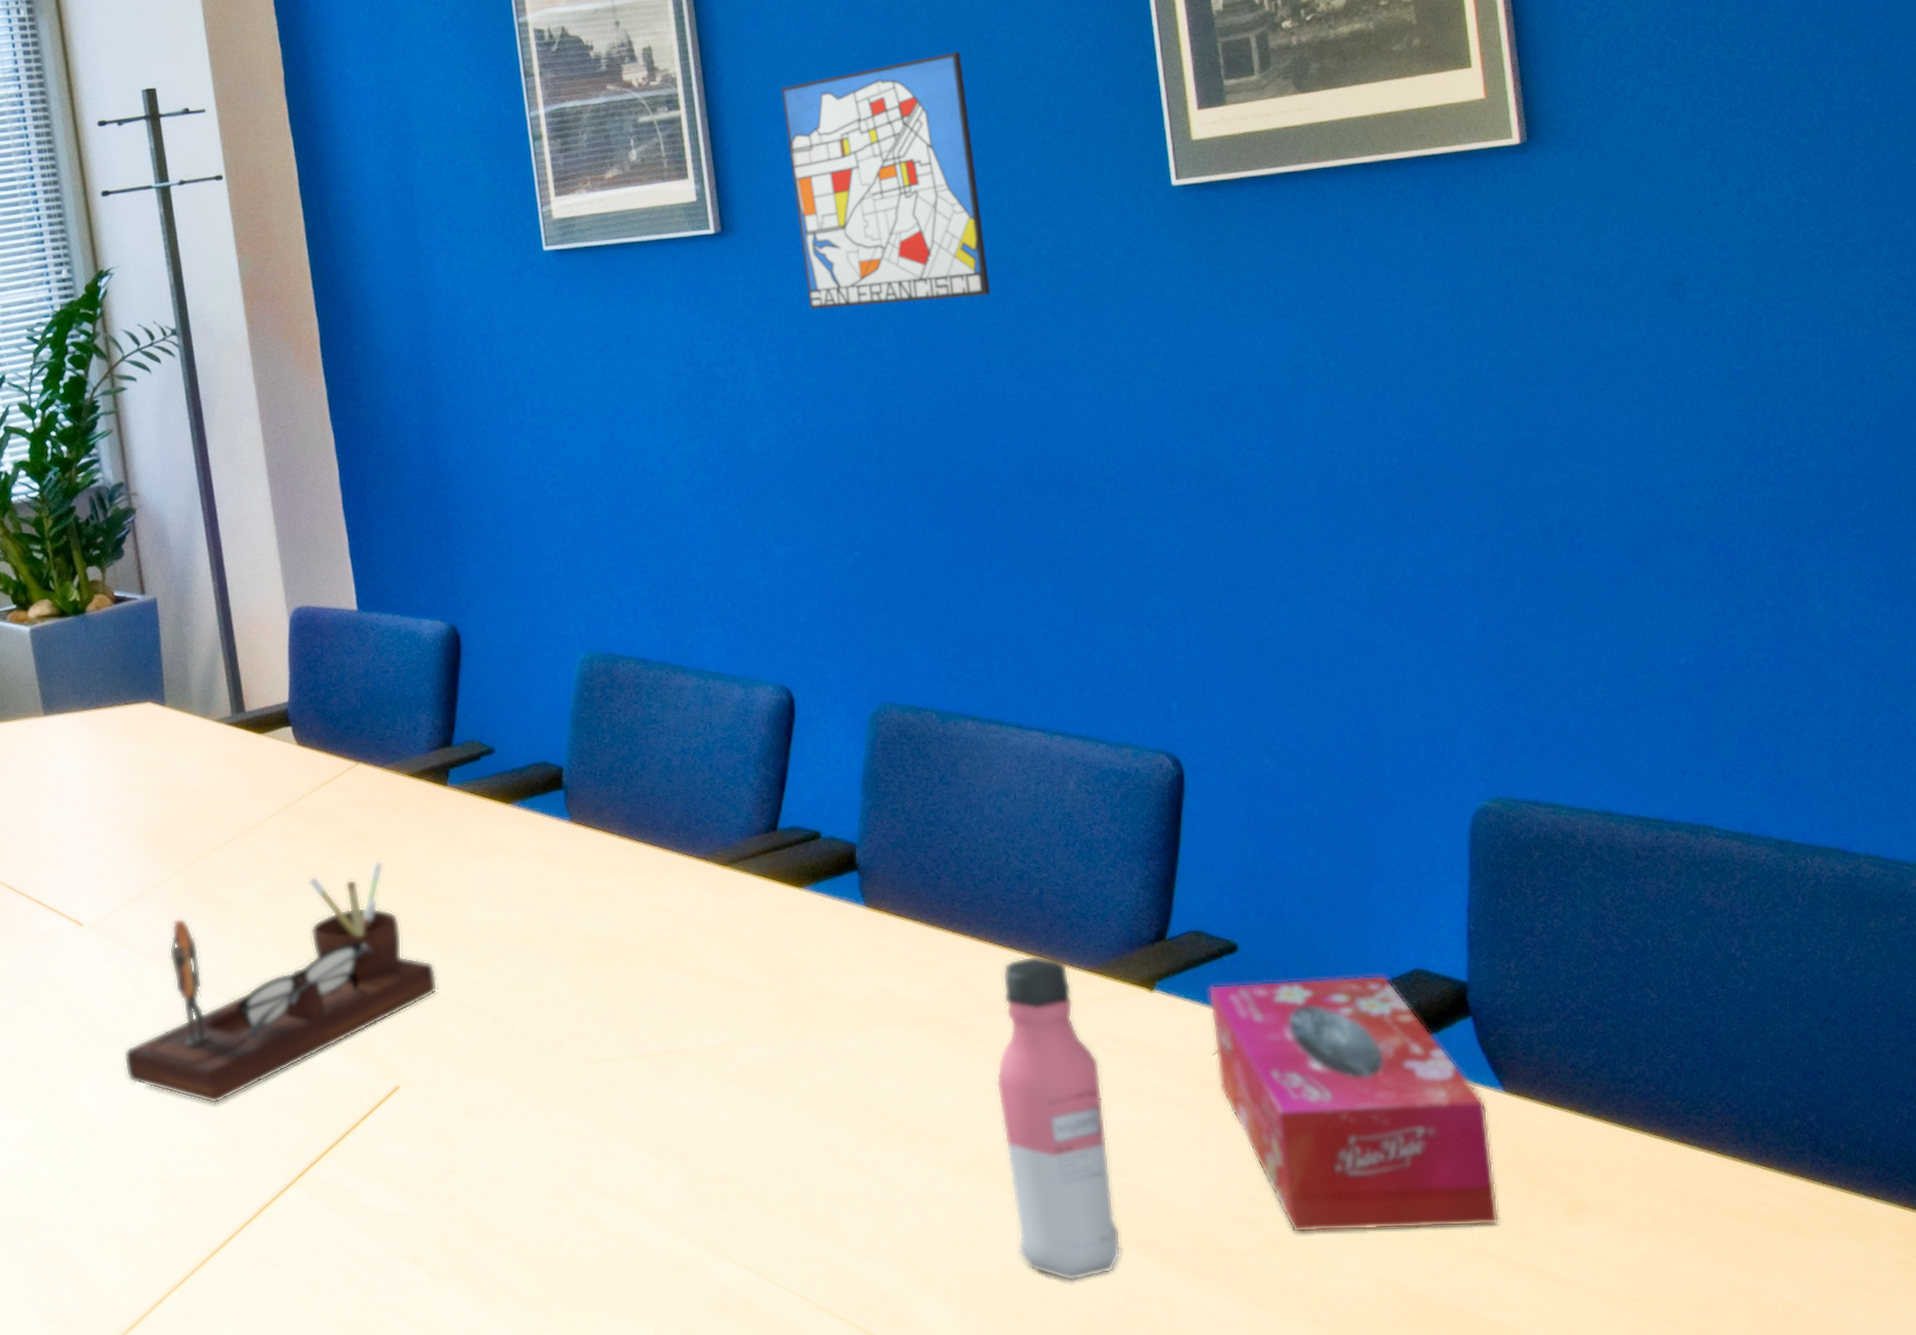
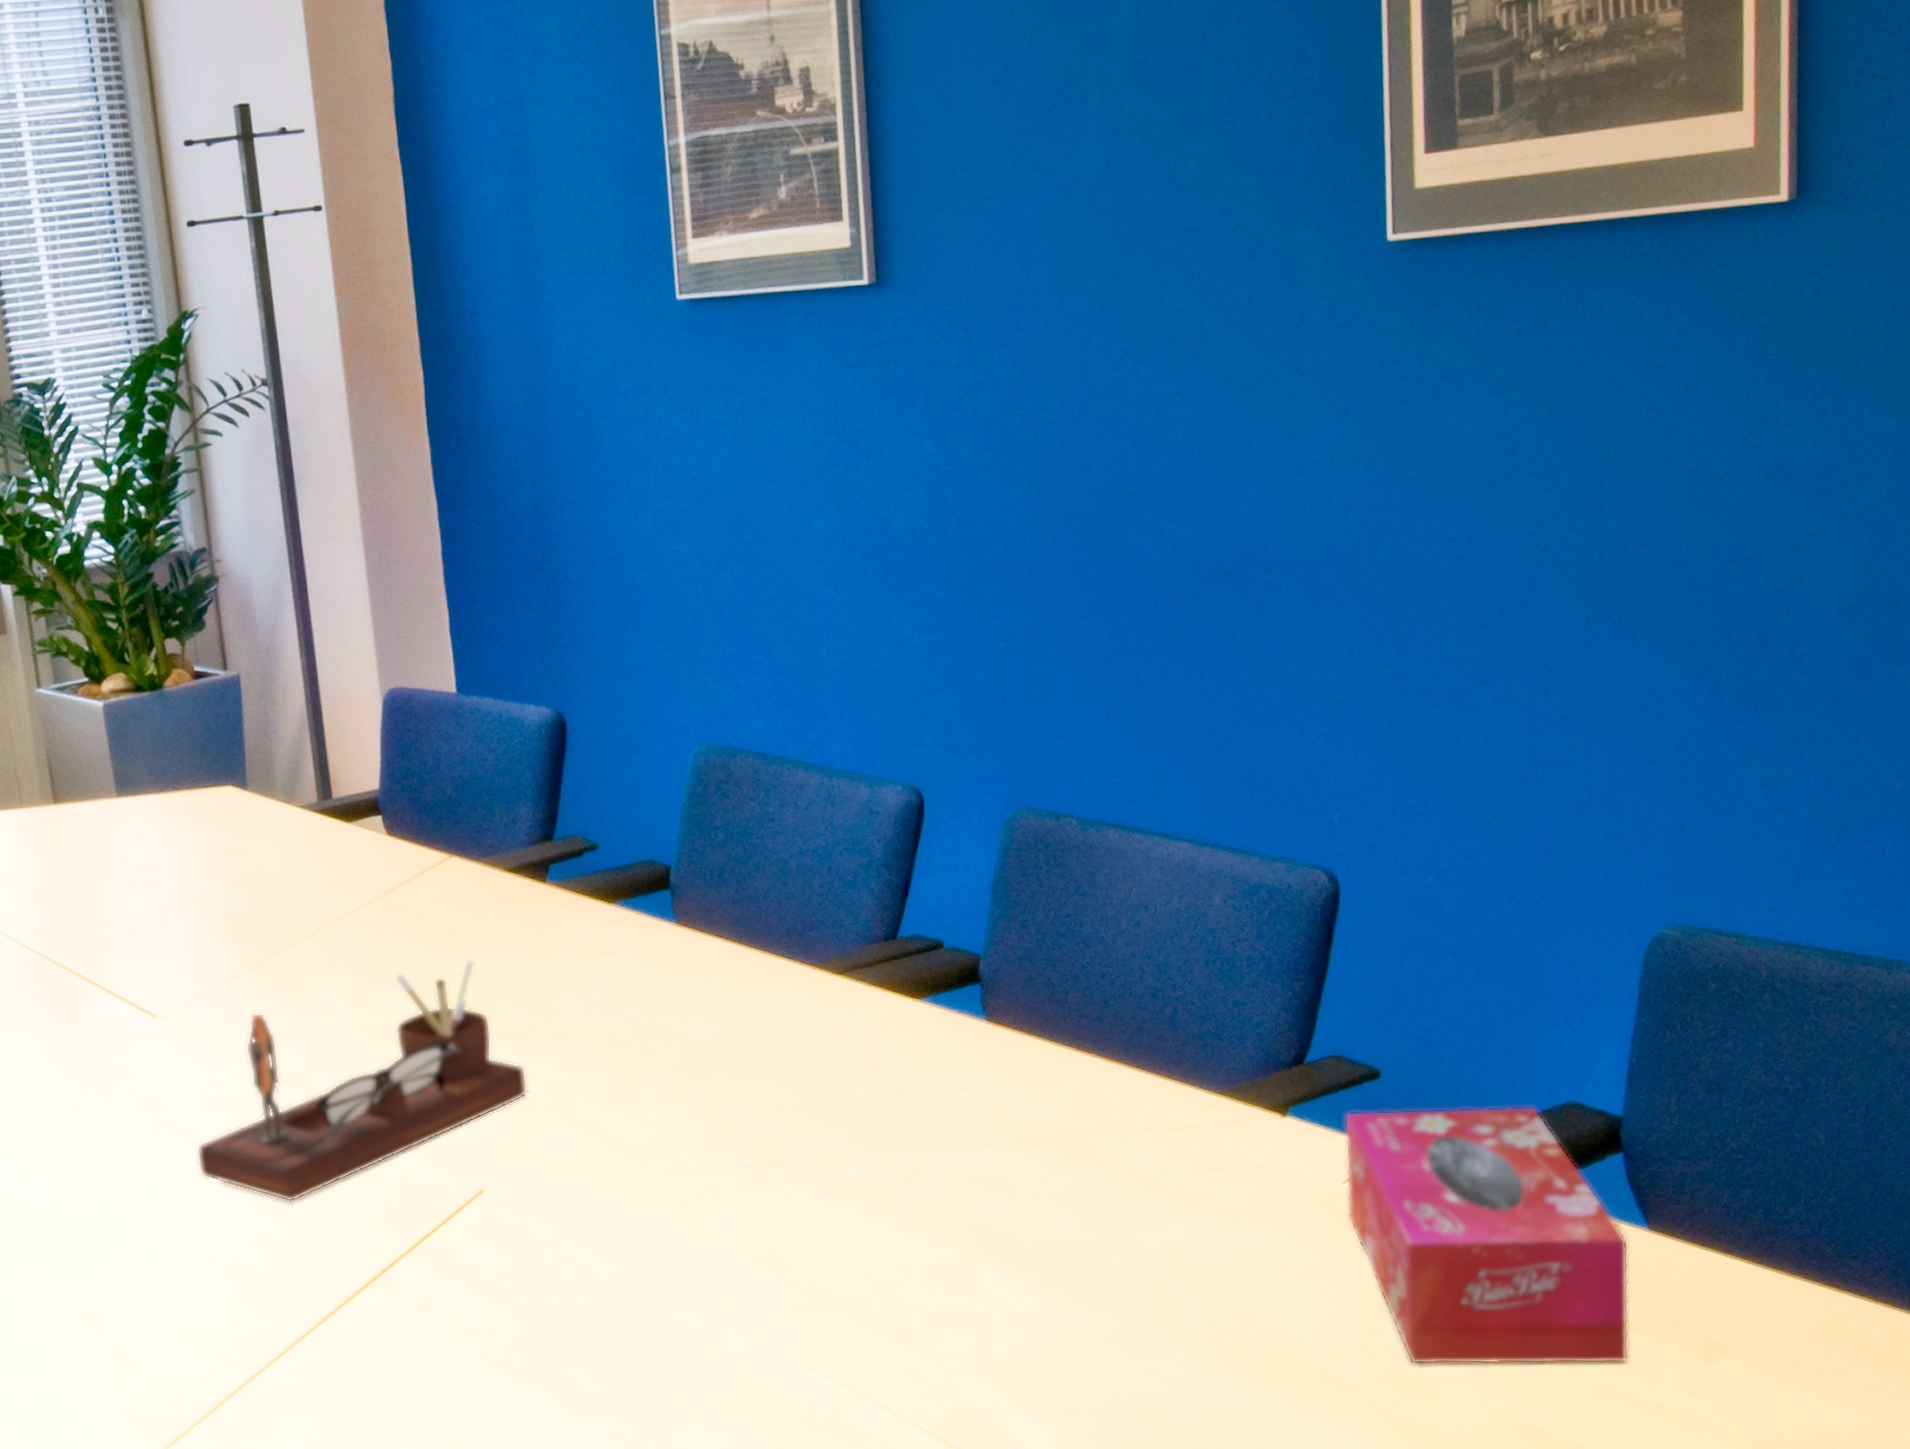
wall art: present [781,51,991,310] -> none [953,79,1173,373]
water bottle: present [996,955,1121,1282] -> none [1111,1076,1229,1406]

